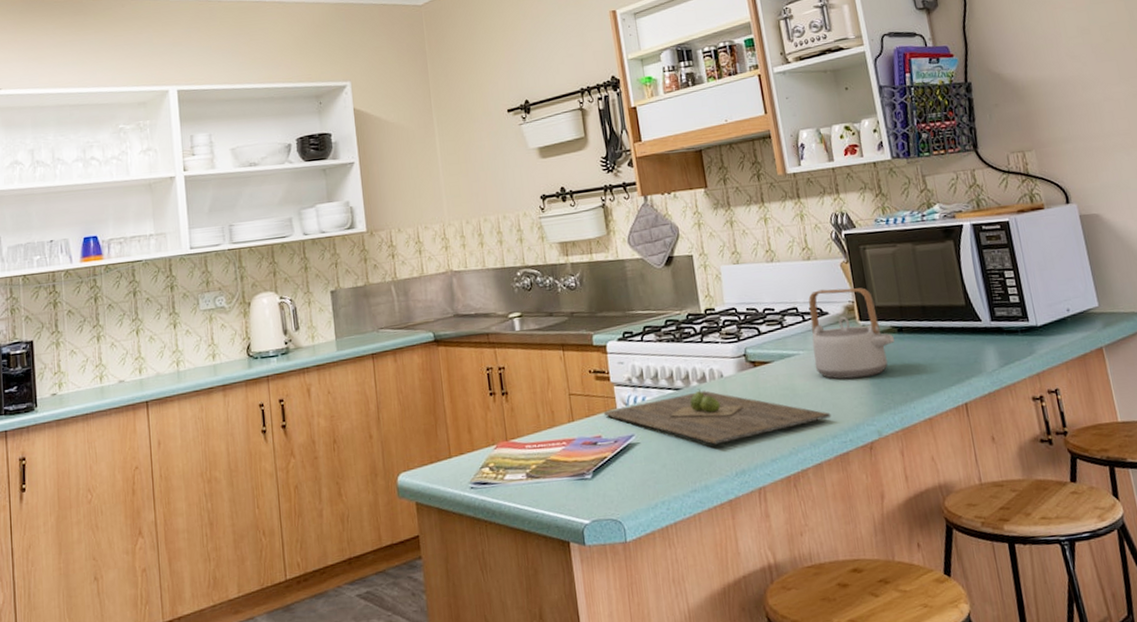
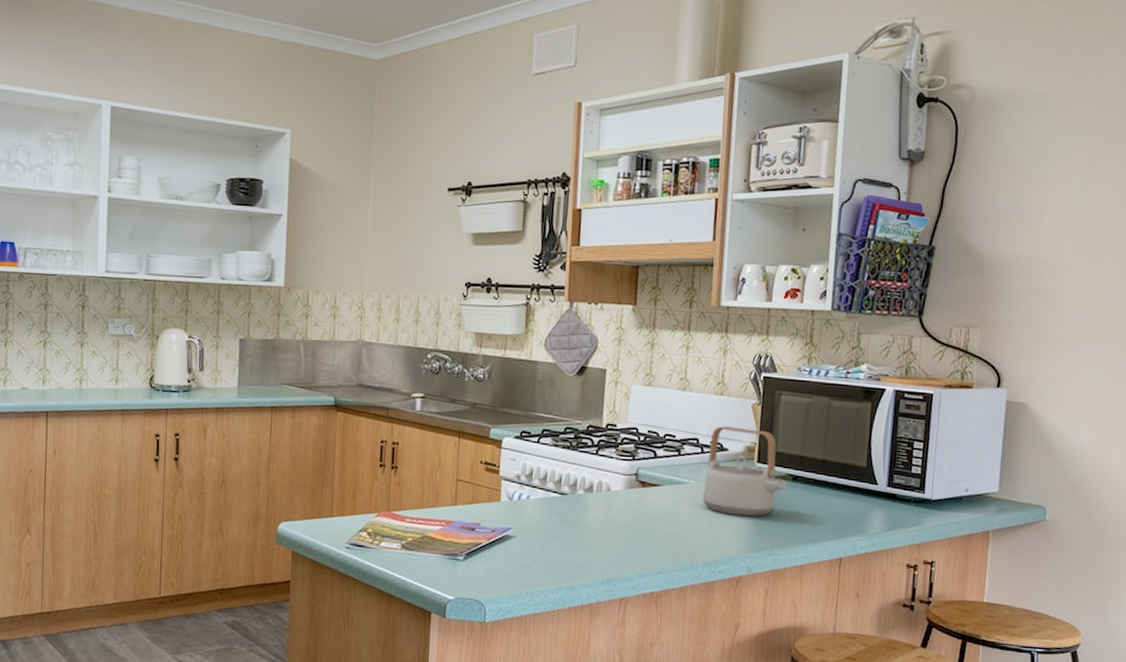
cutting board: present [603,389,831,445] -> none [486,497,707,552]

